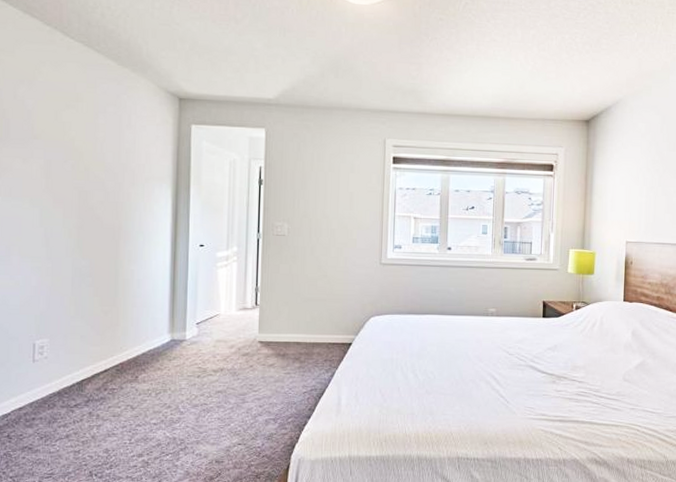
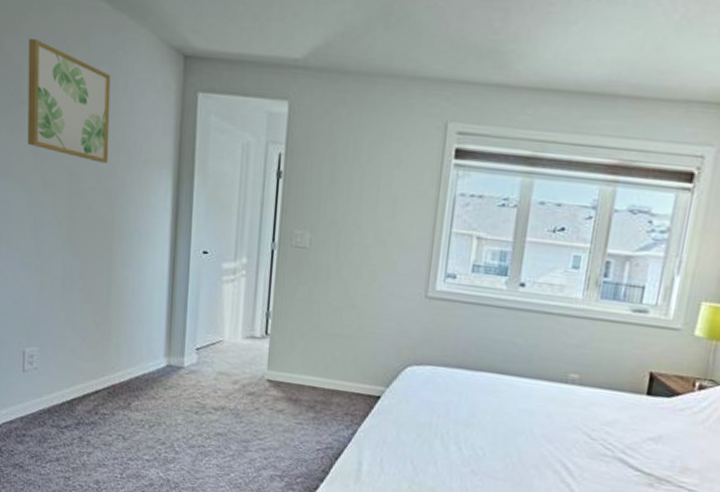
wall art: none [39,88,116,182] -> present [27,39,111,164]

